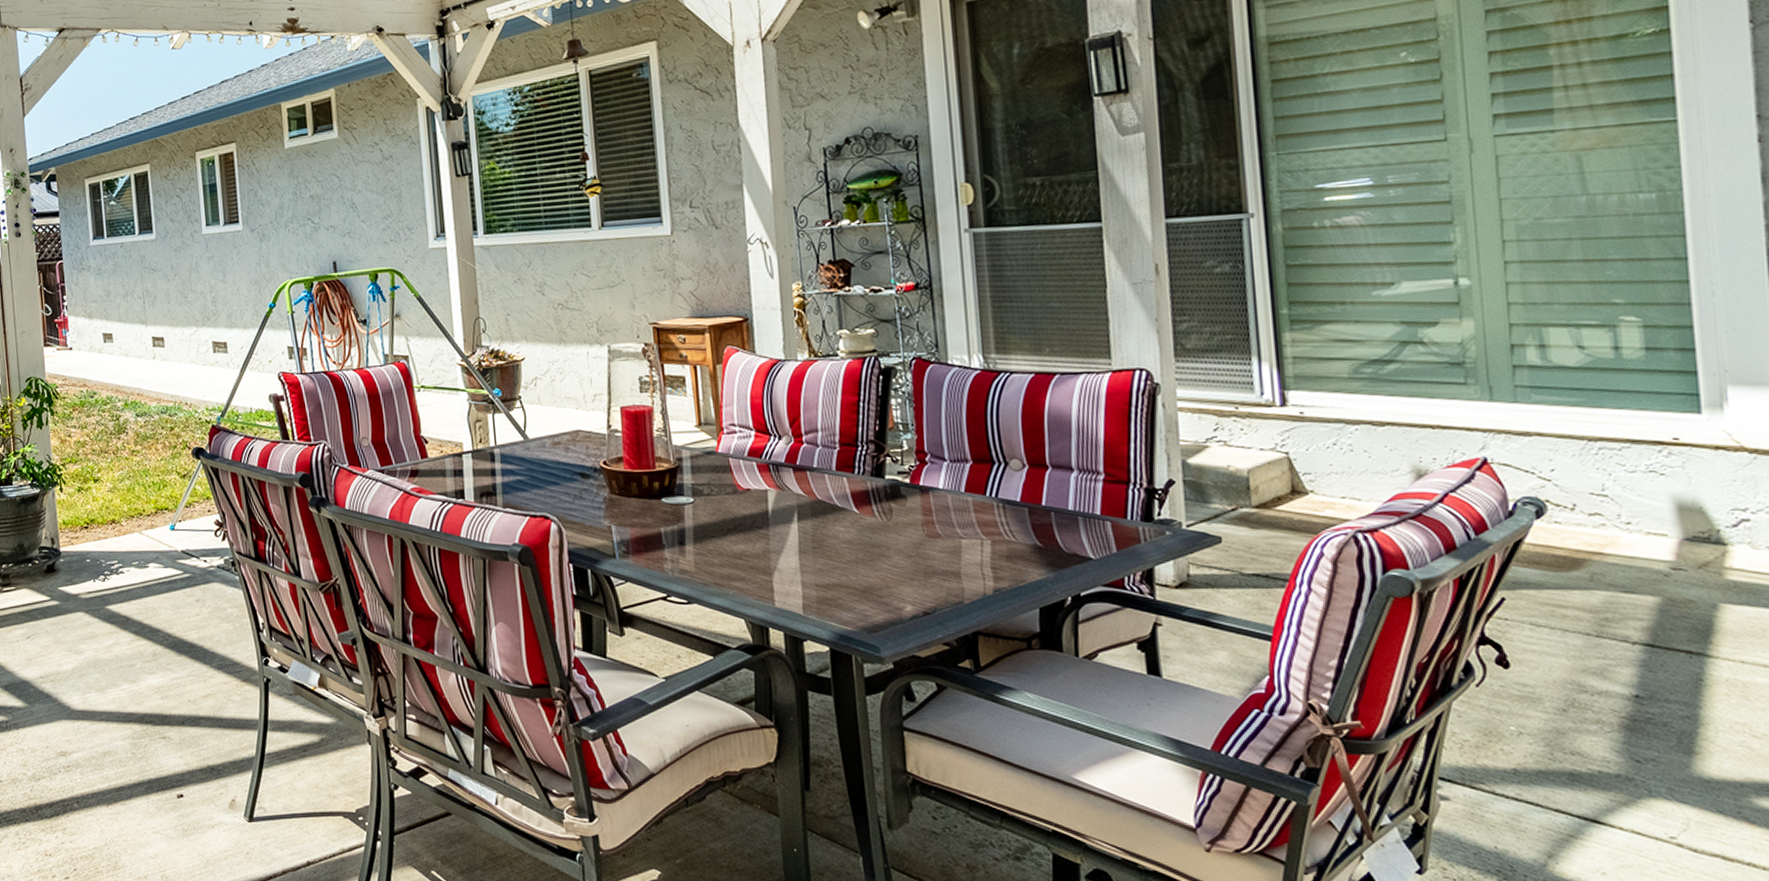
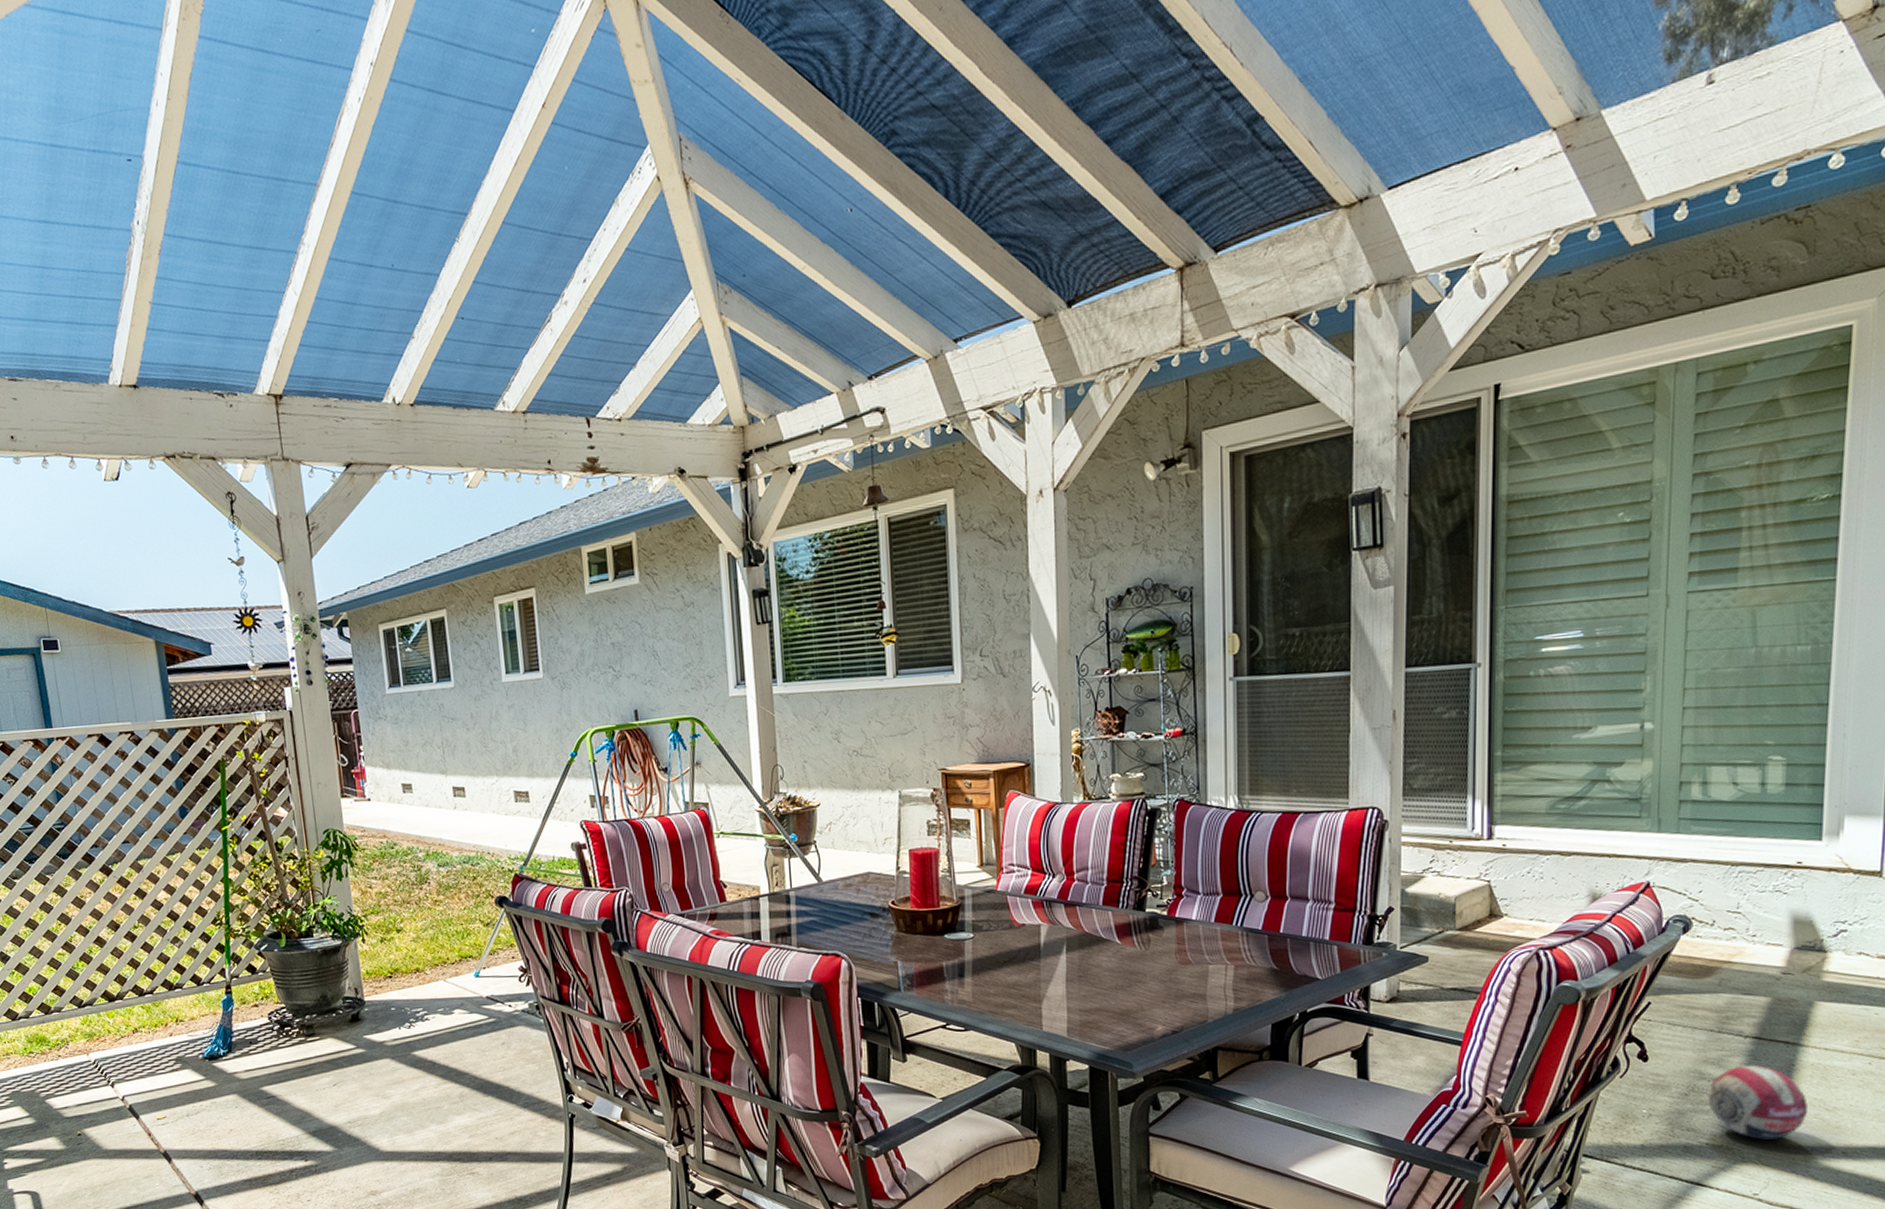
ball: none [1592,677,1730,770] -> present [1707,1064,1809,1140]

